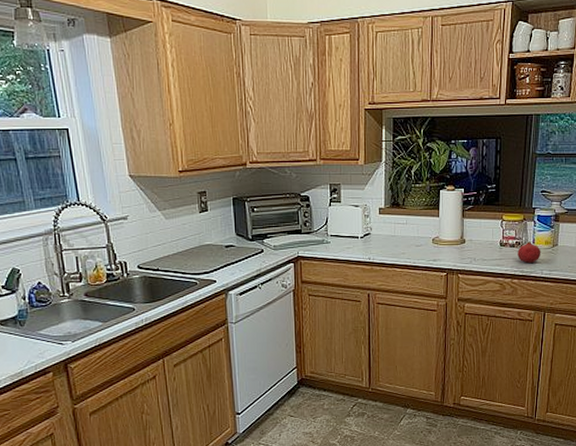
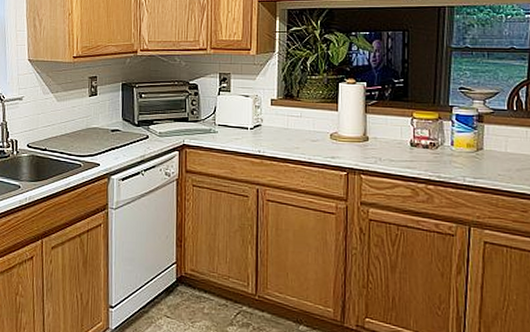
fruit: present [517,241,541,263] -> none [432,143,463,167]

